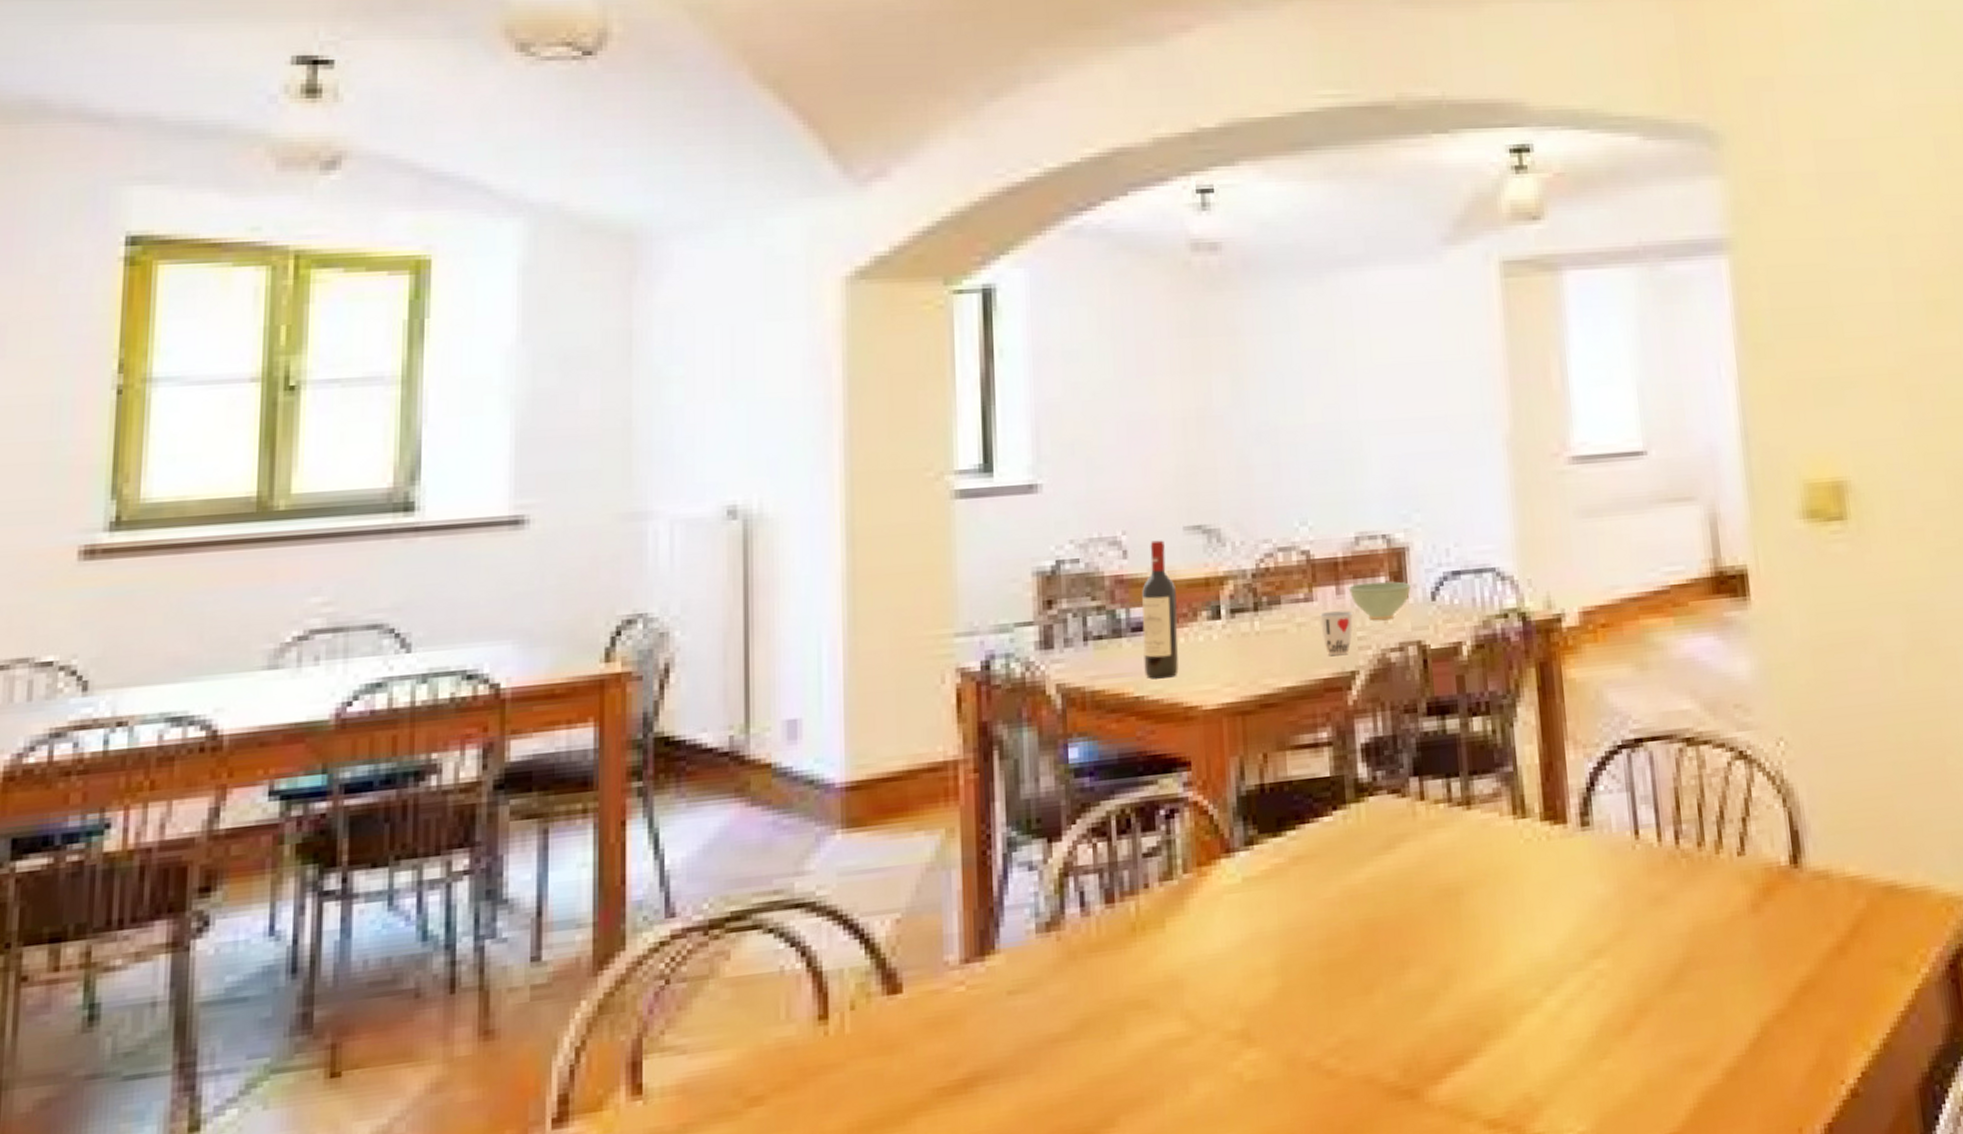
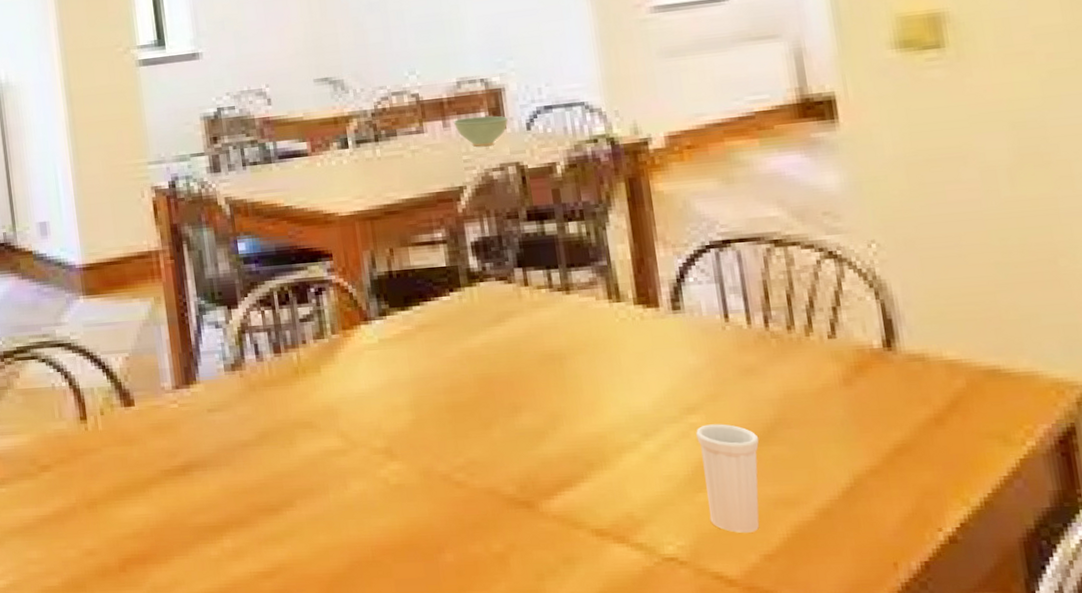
wine bottle: present [1142,540,1179,679] -> none [284,90,318,193]
cup: present [1320,611,1353,656] -> none [430,140,459,175]
cup: none [1602,968,1667,1108] -> present [696,424,760,533]

